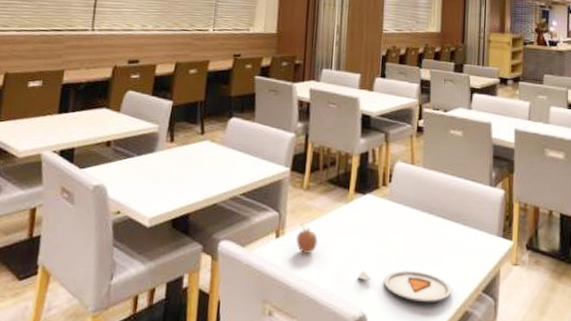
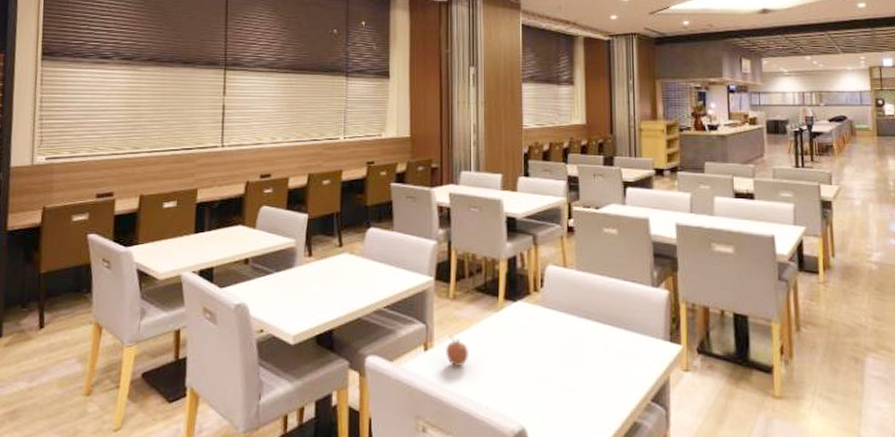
dinner plate: present [357,270,453,303] -> none [514,381,618,415]

